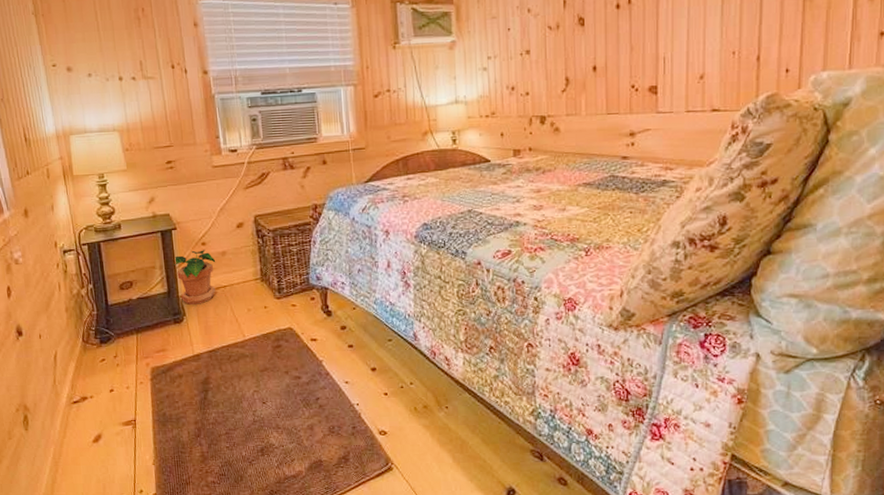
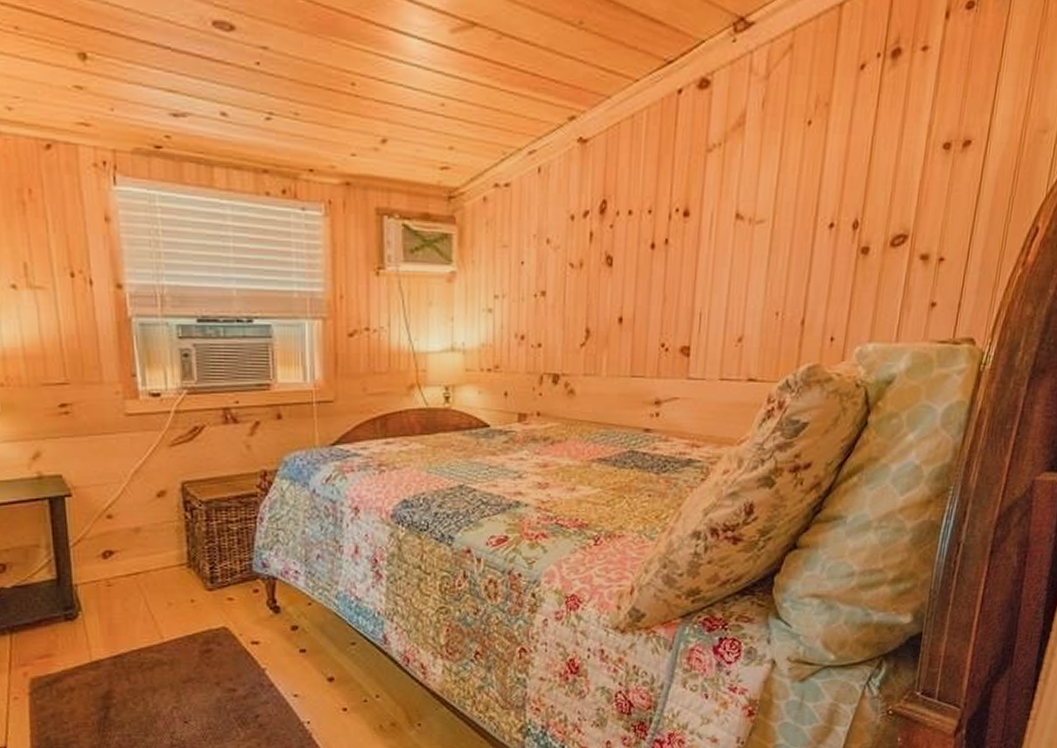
potted plant: present [174,250,216,305] -> none [66,524,126,596]

